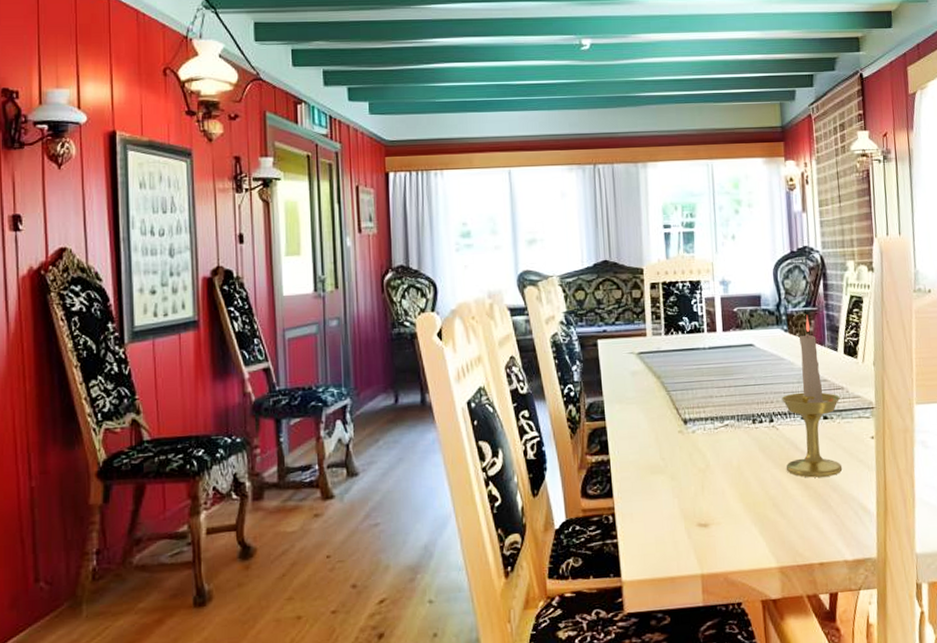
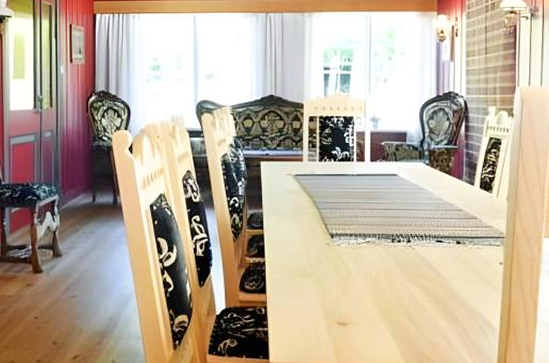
candlestick: present [781,315,843,478] -> none [419,152,474,293]

